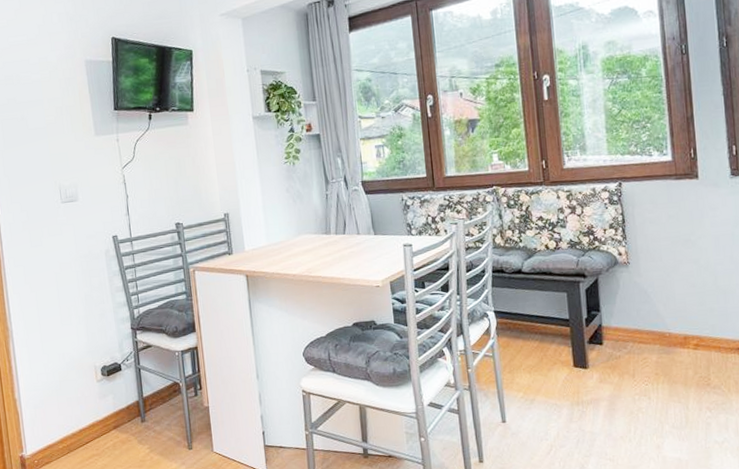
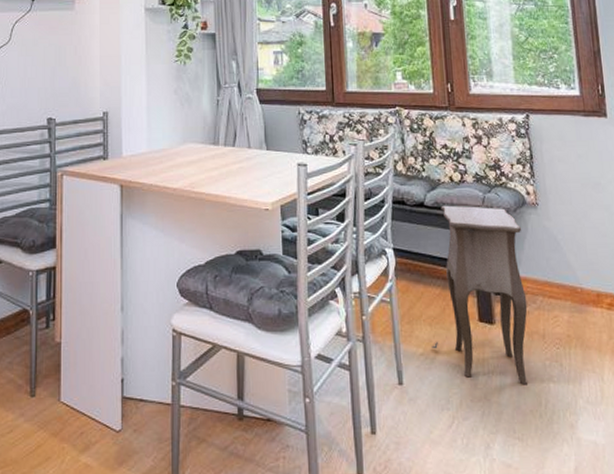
side table: none [531,269,619,417] -> present [431,205,528,385]

